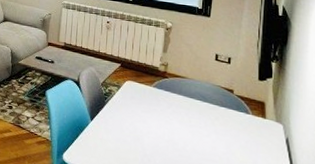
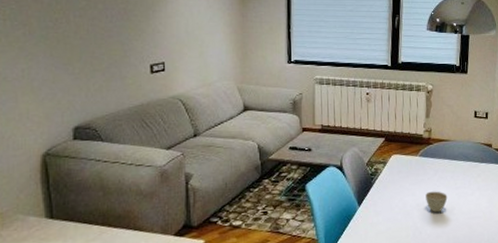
cup: none [157,122,180,146] -> present [426,191,448,213]

